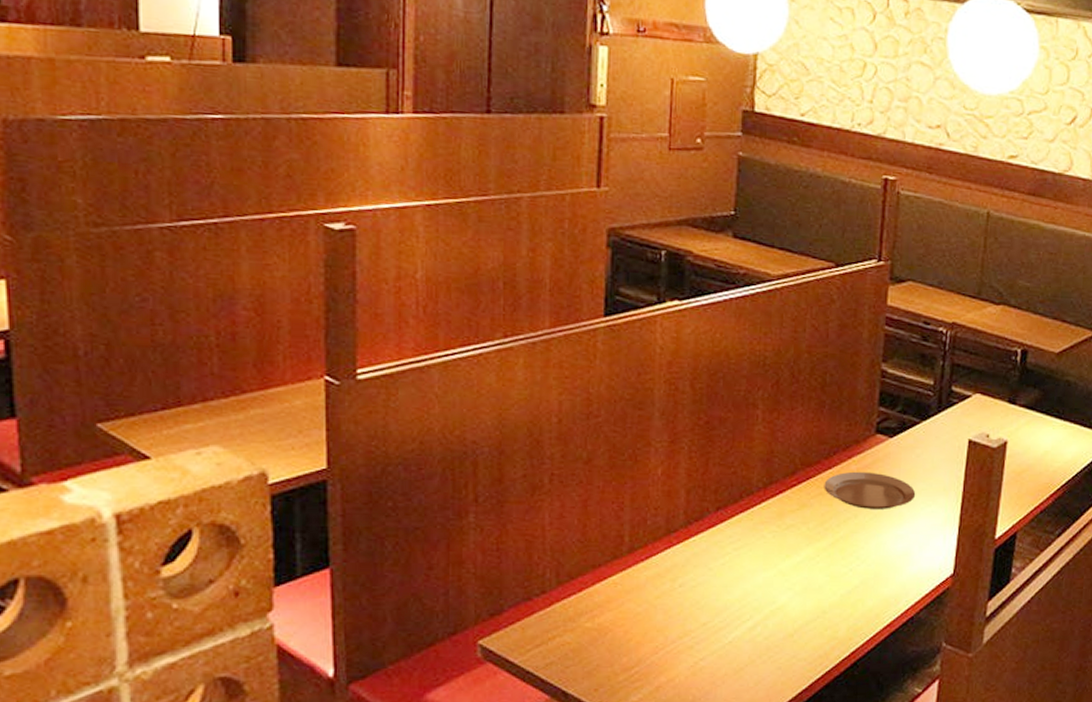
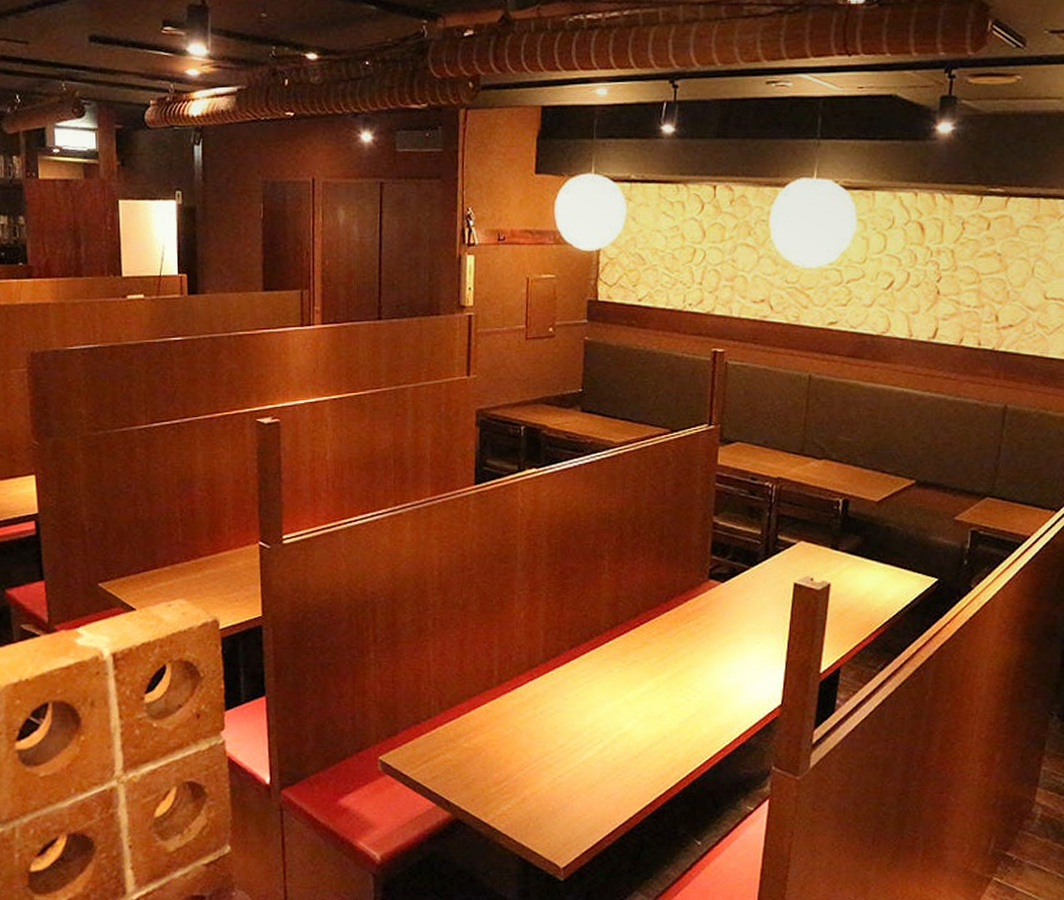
plate: present [824,471,916,509] -> none [663,613,746,647]

